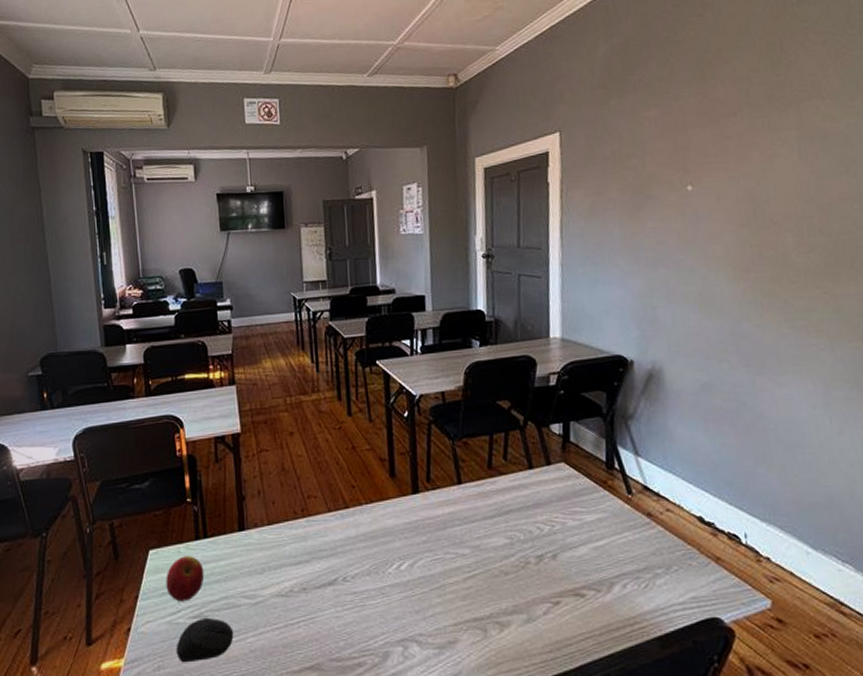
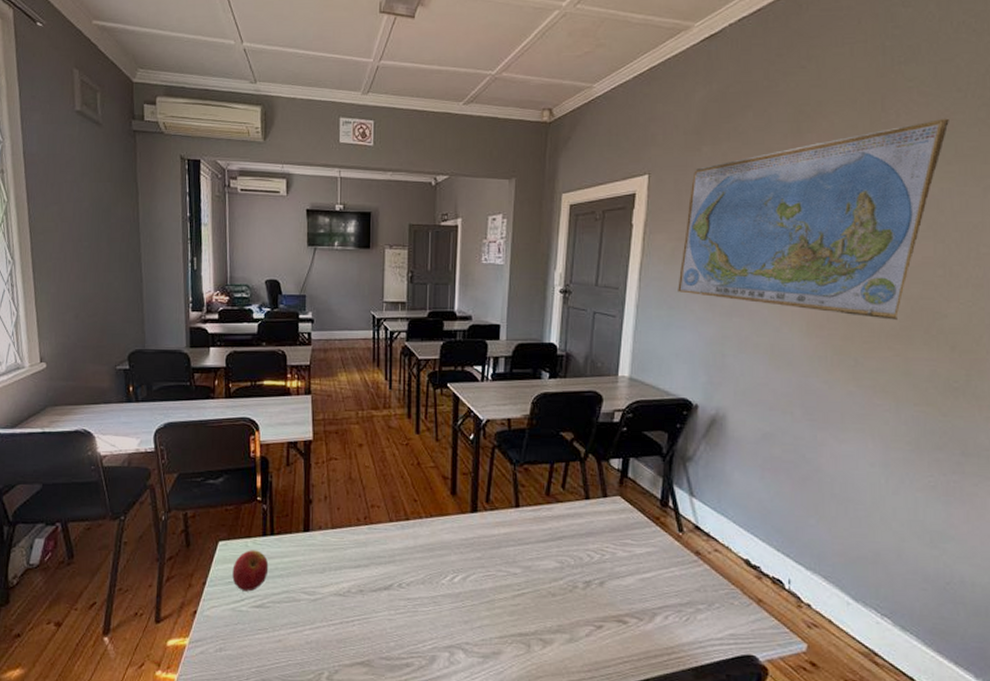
computer mouse: present [176,617,234,663] -> none [237,608,292,648]
world map: none [600,54,848,258] -> present [678,118,951,320]

